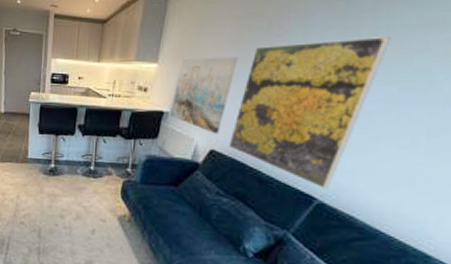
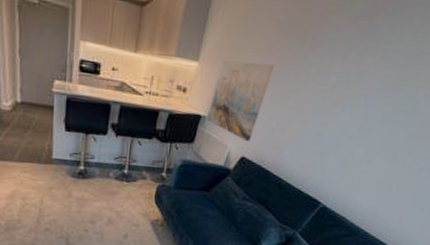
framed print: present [229,37,391,189] -> none [258,56,396,195]

